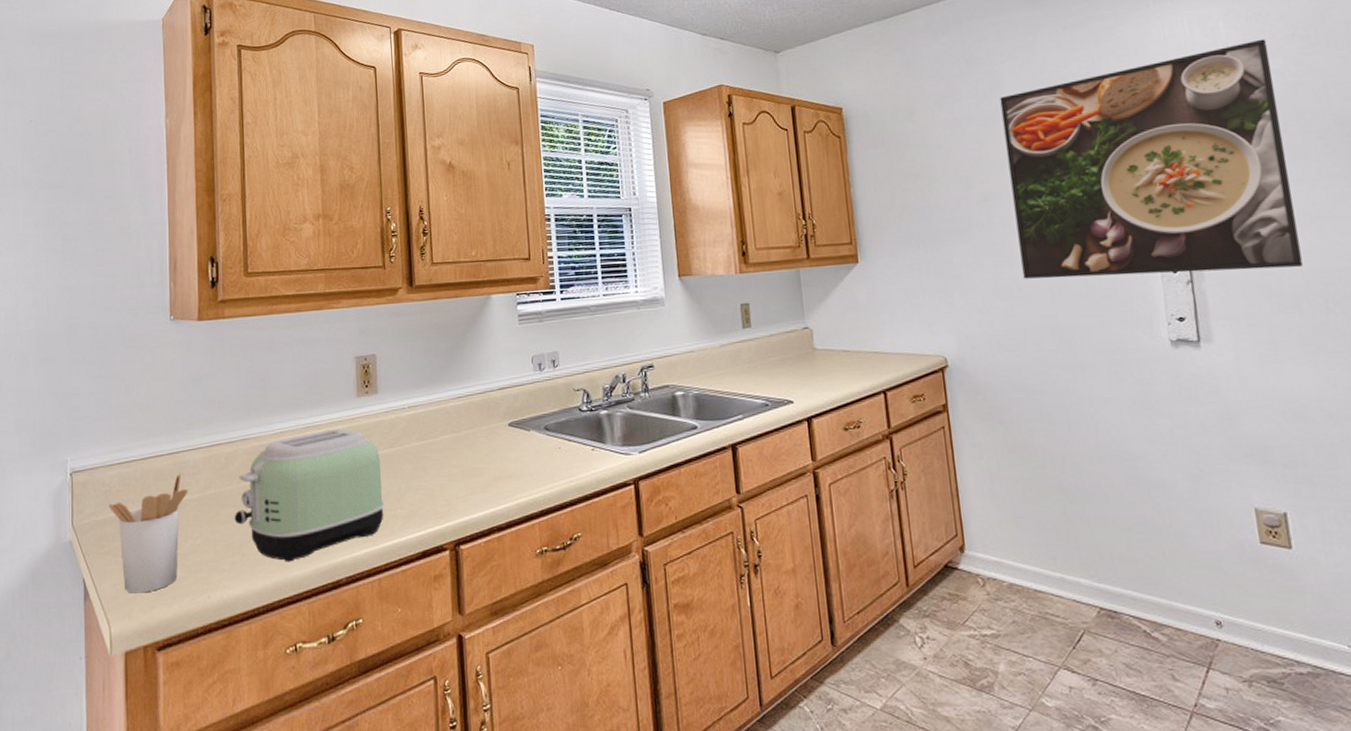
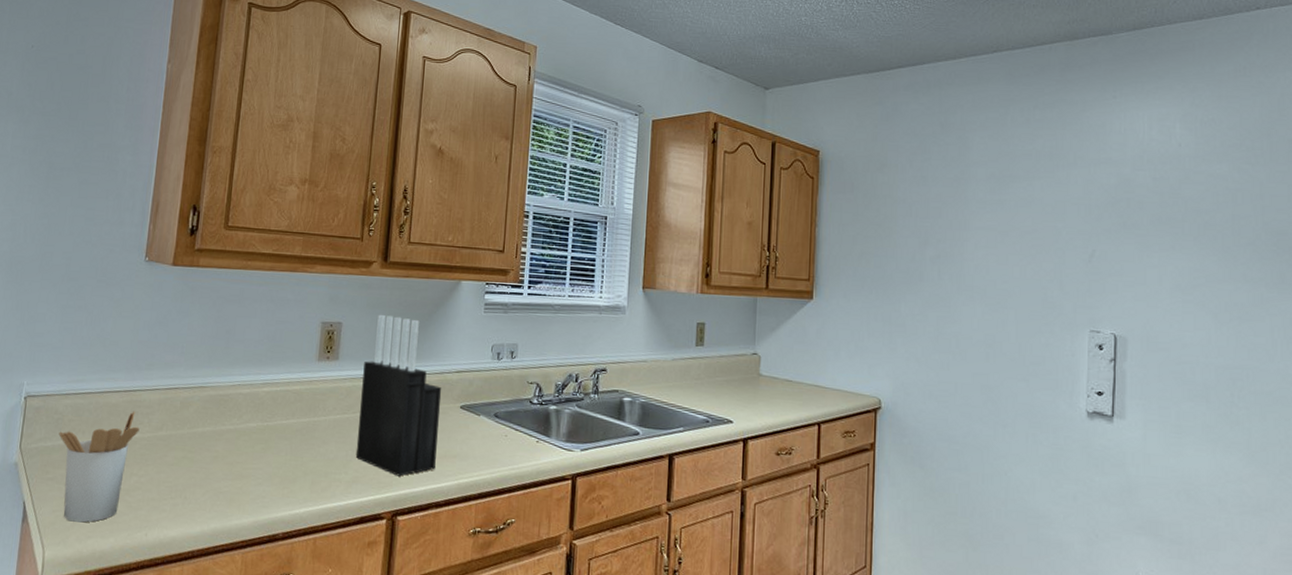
toaster: present [234,429,385,562] -> none [181,389,333,511]
knife block: none [404,340,492,504] -> present [355,314,442,477]
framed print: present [999,39,1303,279] -> none [963,144,1217,360]

